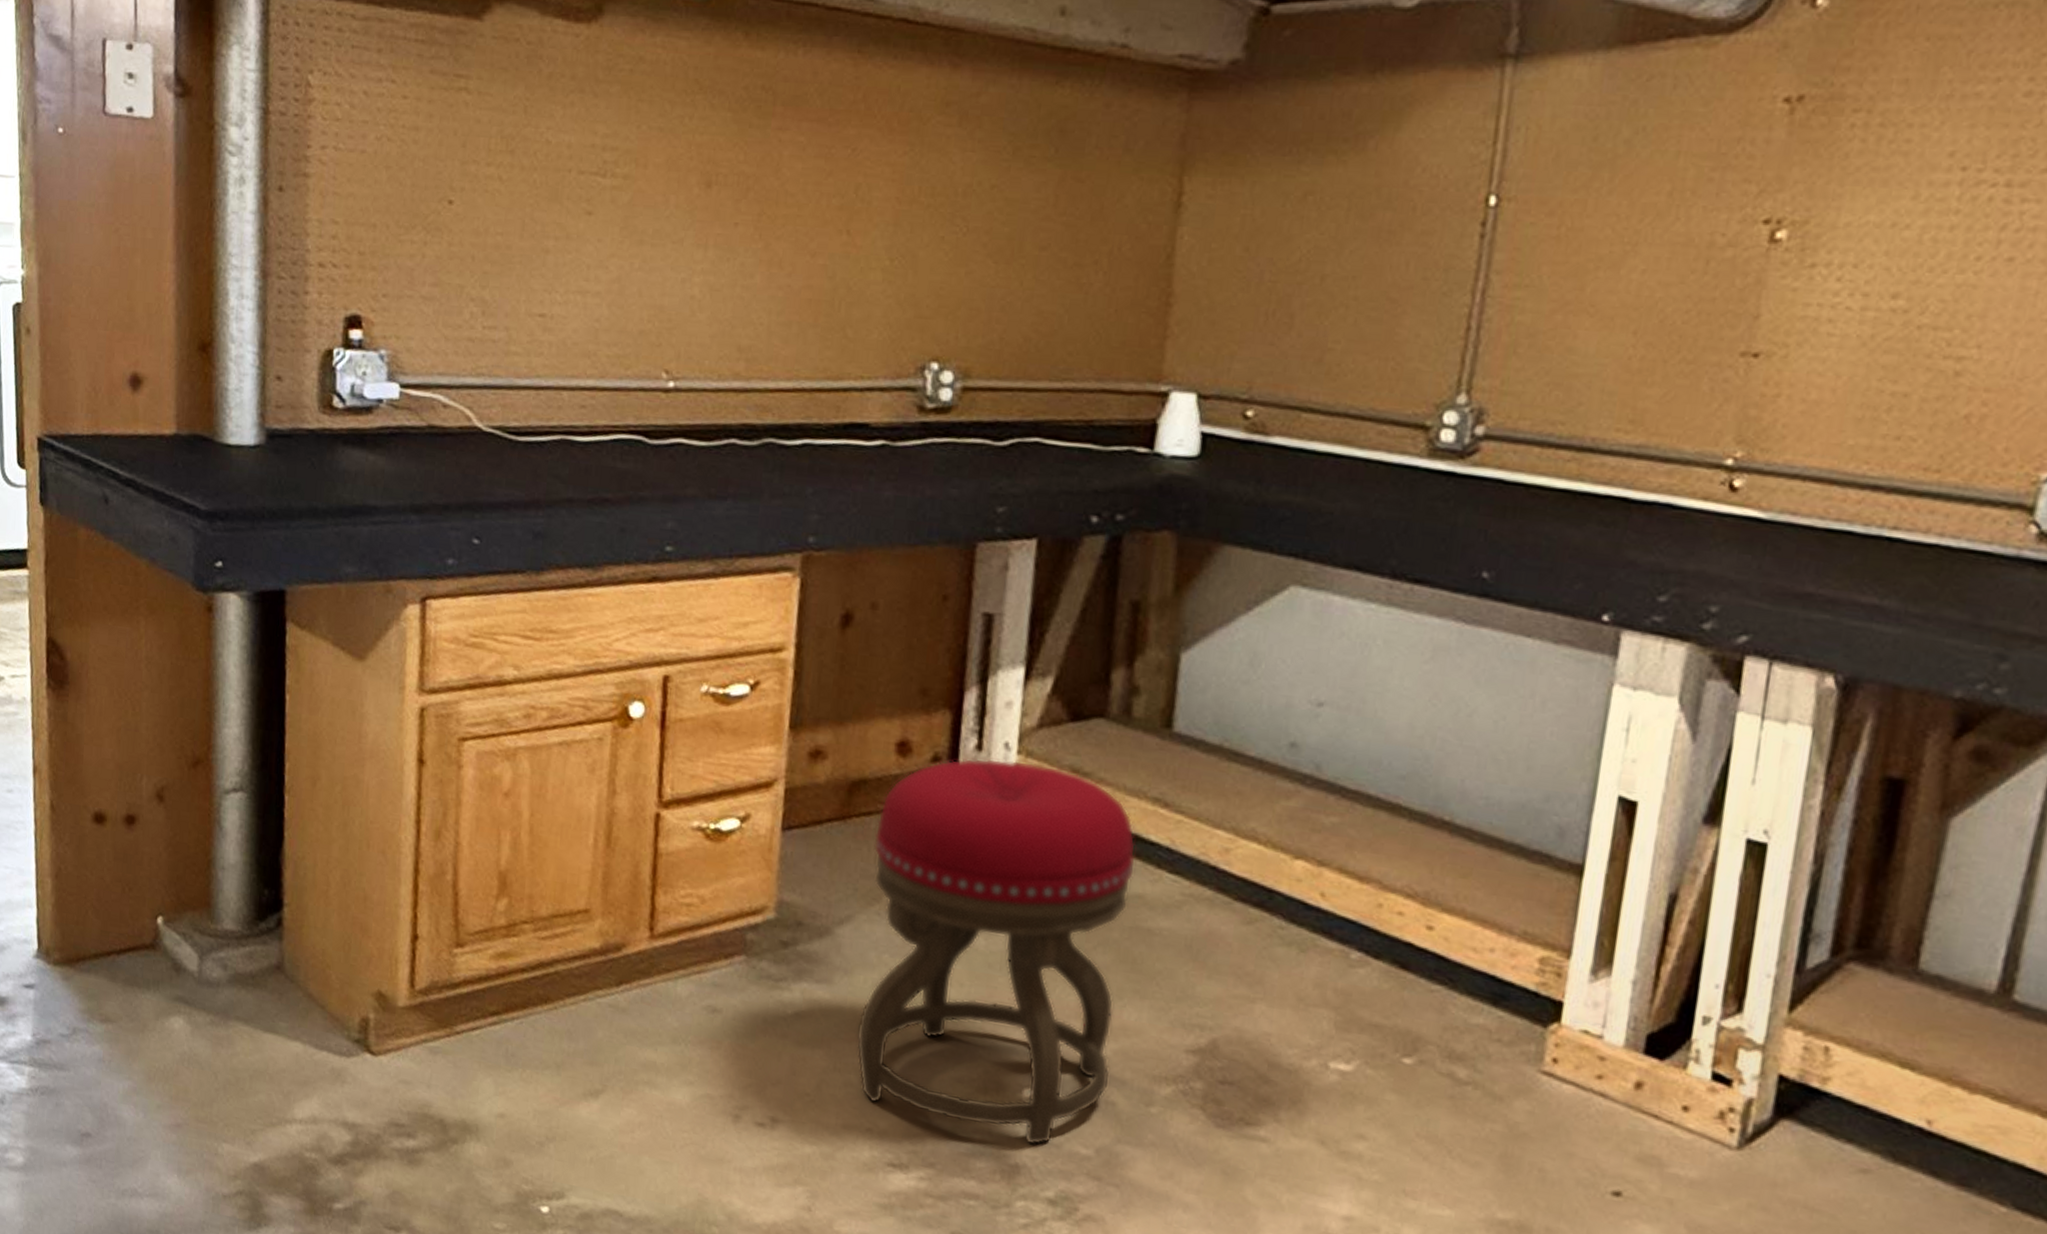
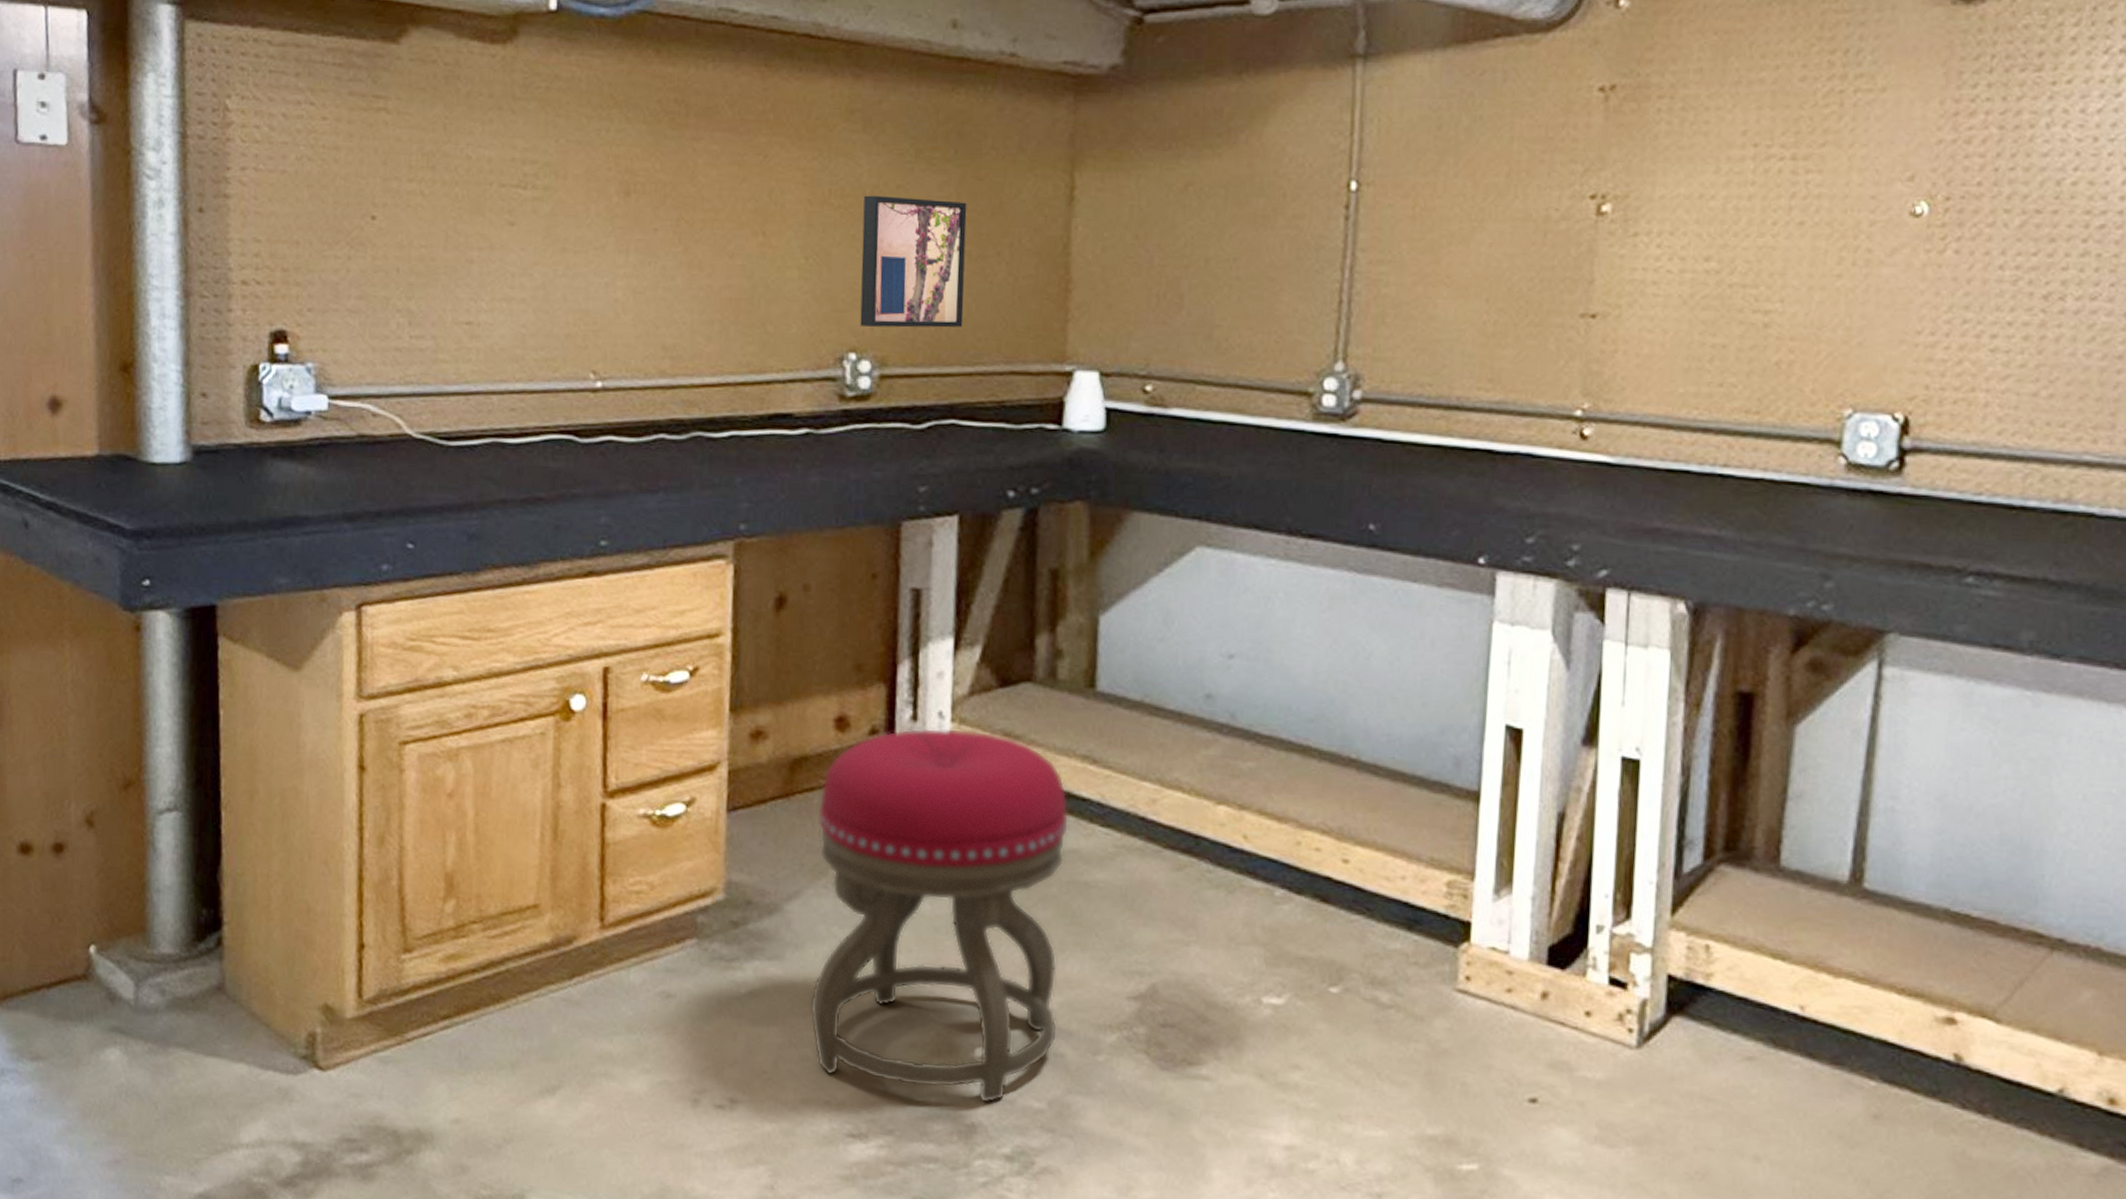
wall art: none [944,194,1066,340] -> present [860,195,967,328]

